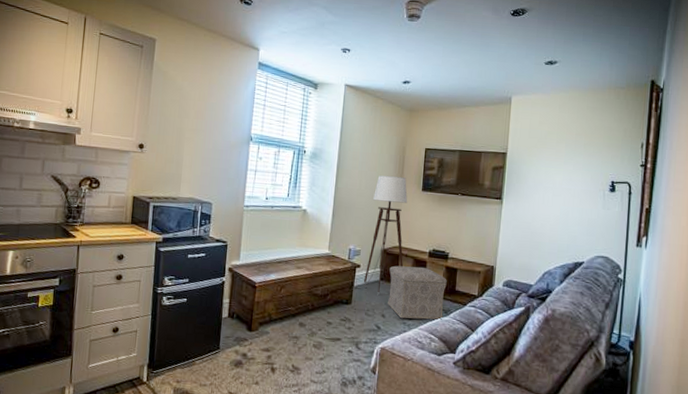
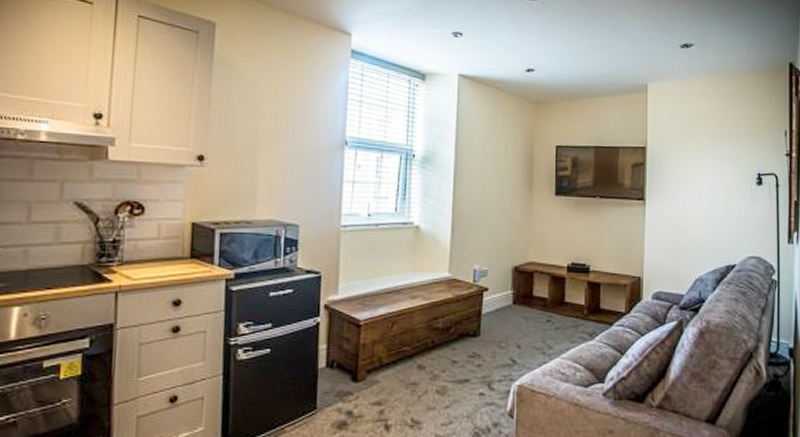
floor lamp: present [352,175,408,292] -> none [480,179,540,319]
ottoman: present [387,265,447,320] -> none [522,285,590,348]

